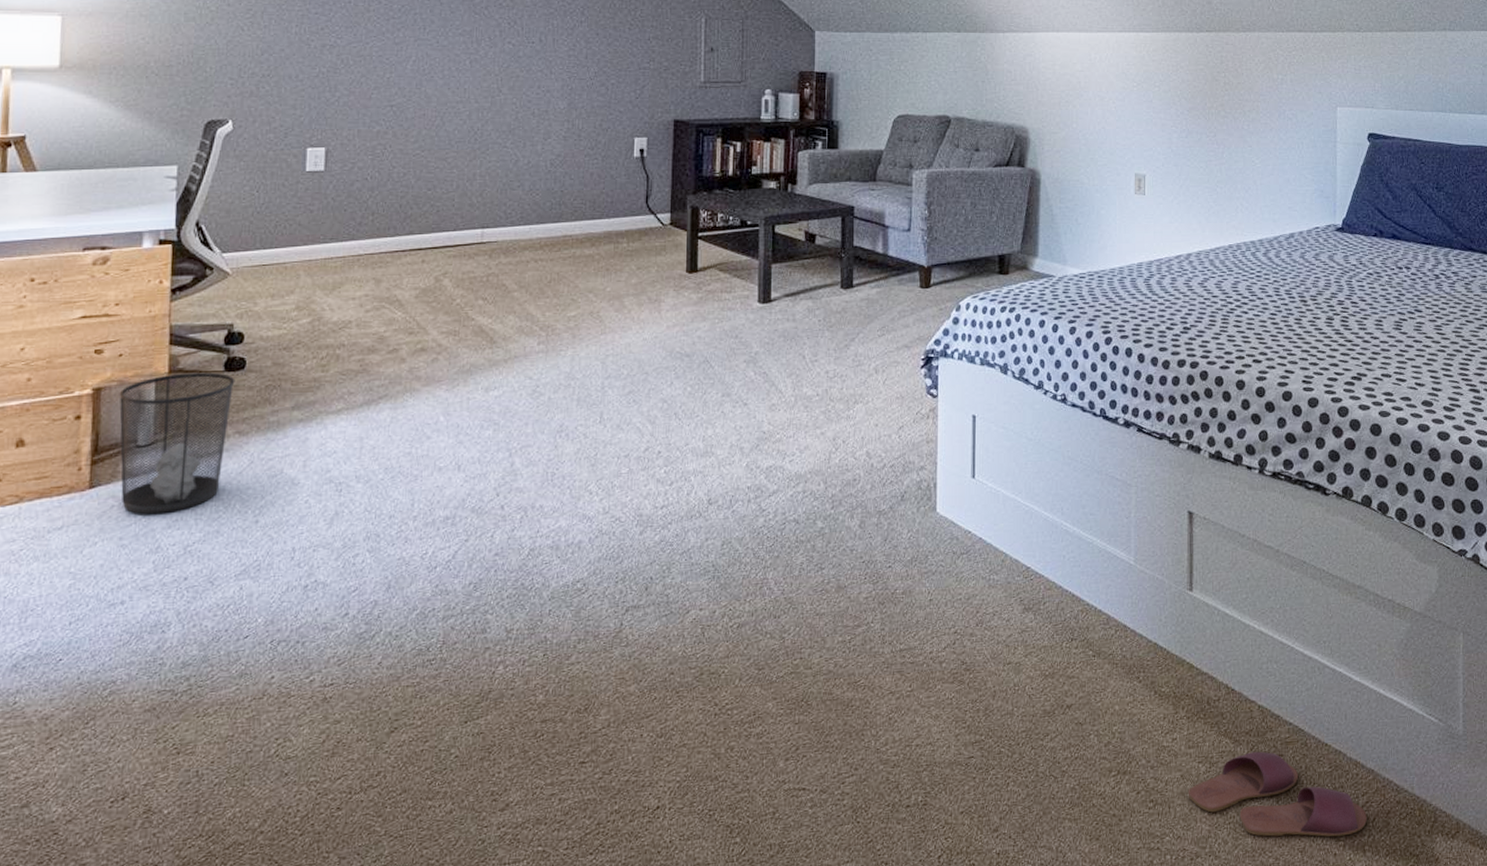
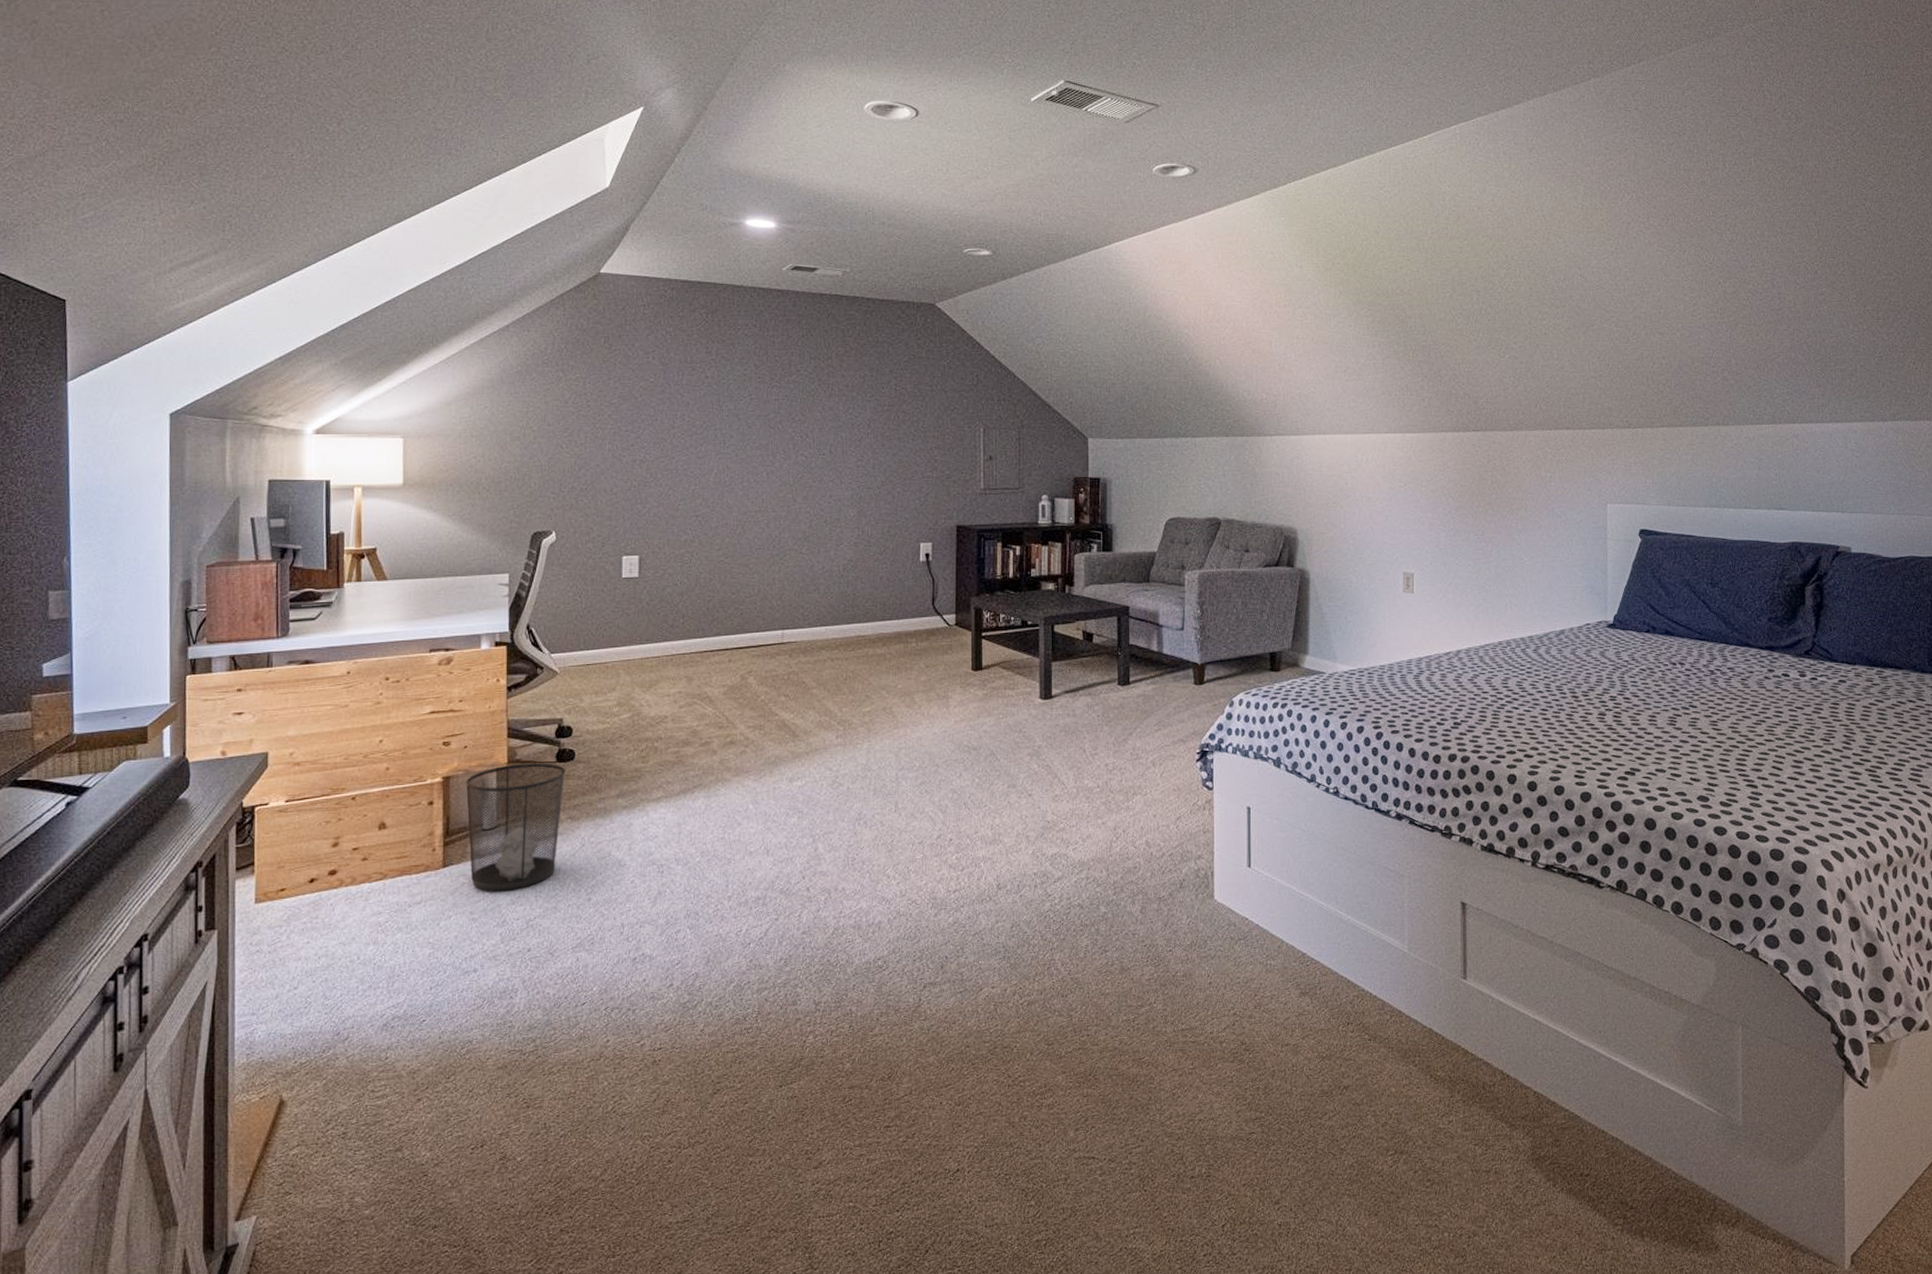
slippers: present [1188,751,1367,837] -> none [1464,1136,1645,1221]

